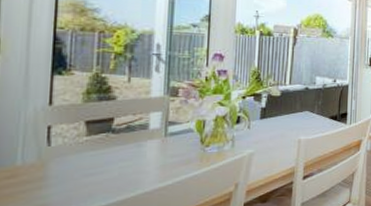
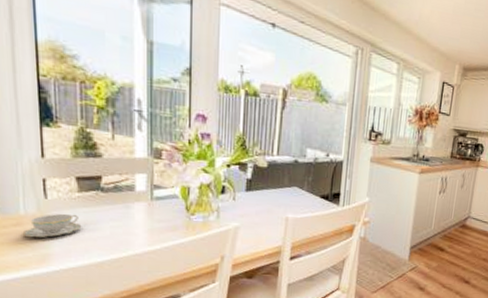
teacup: none [16,158,86,190] -> present [22,213,81,238]

